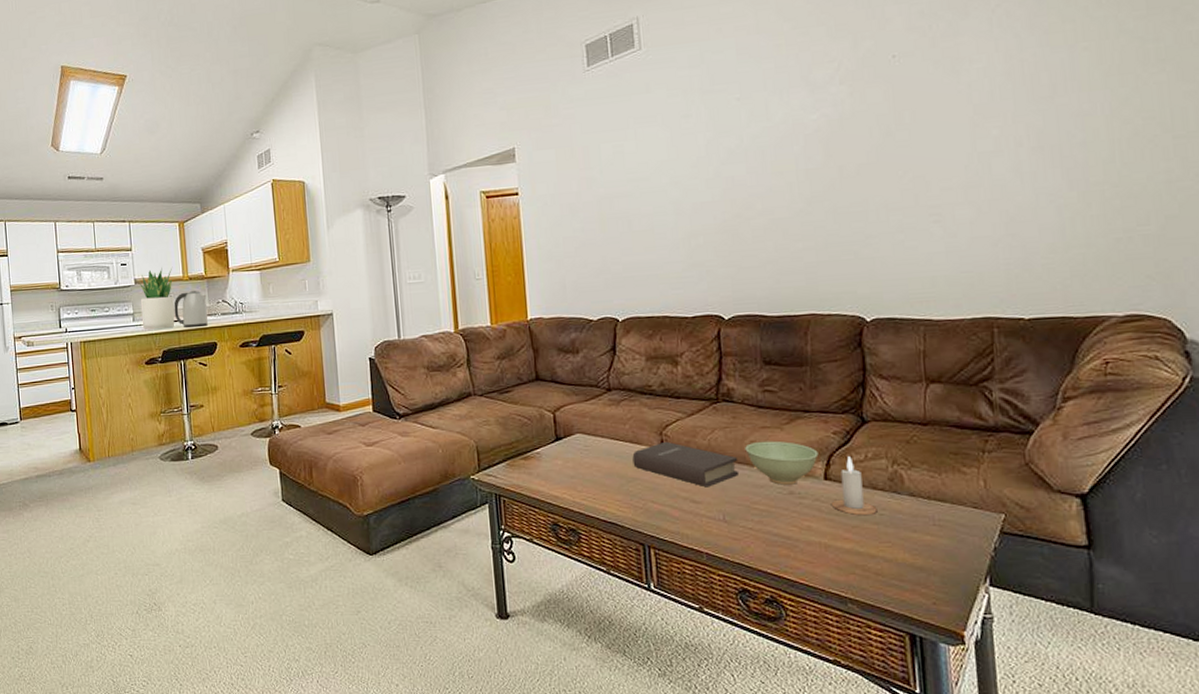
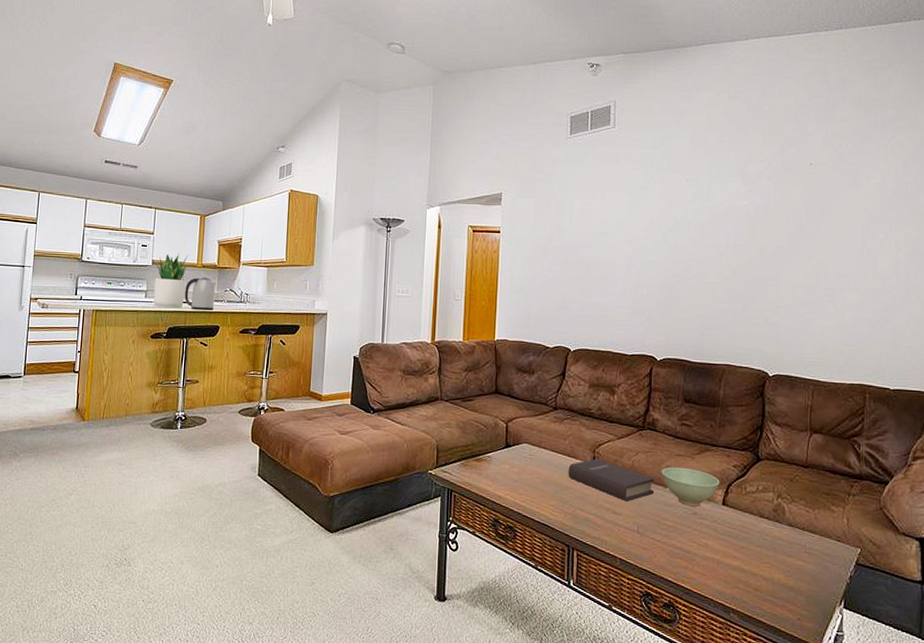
candle: present [831,456,878,516] -> none [725,487,762,539]

